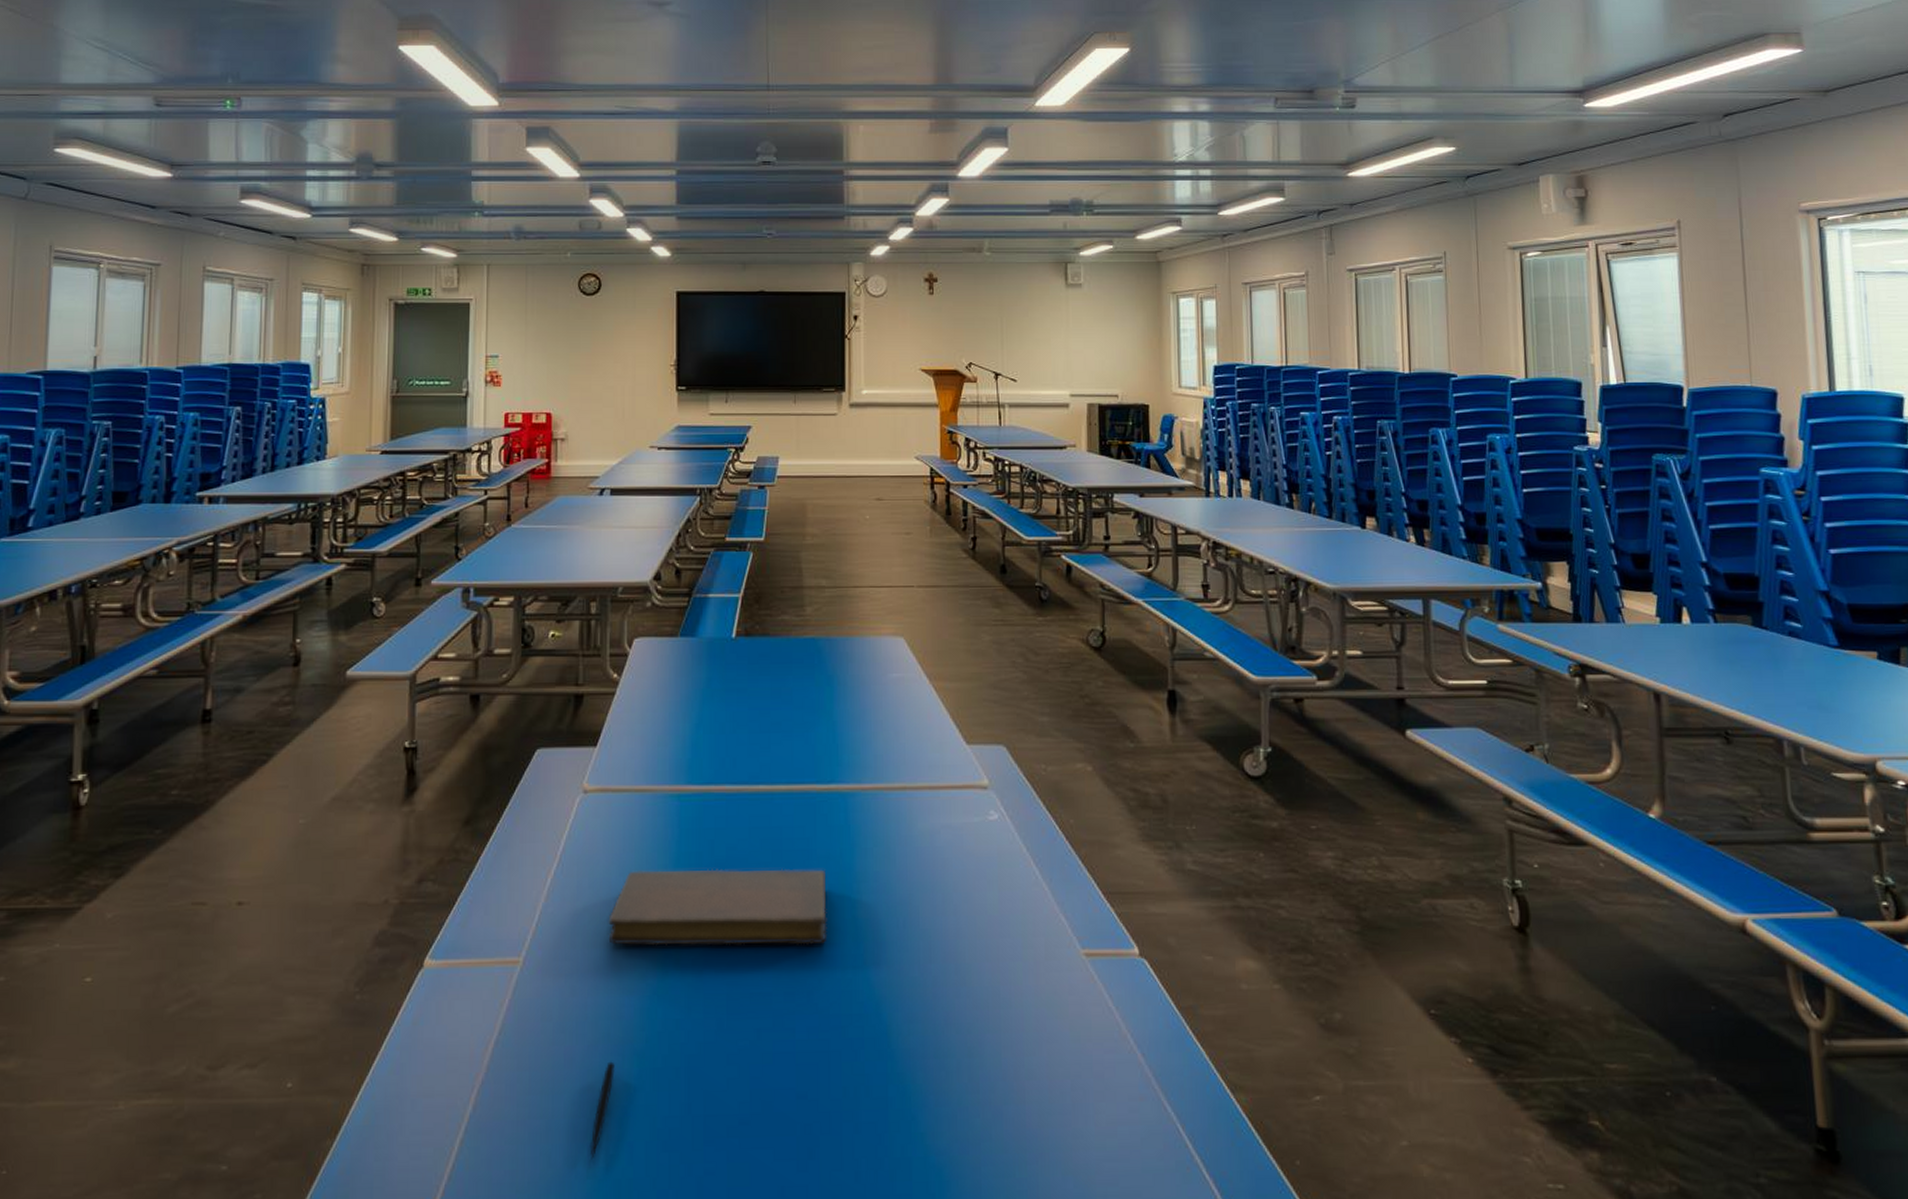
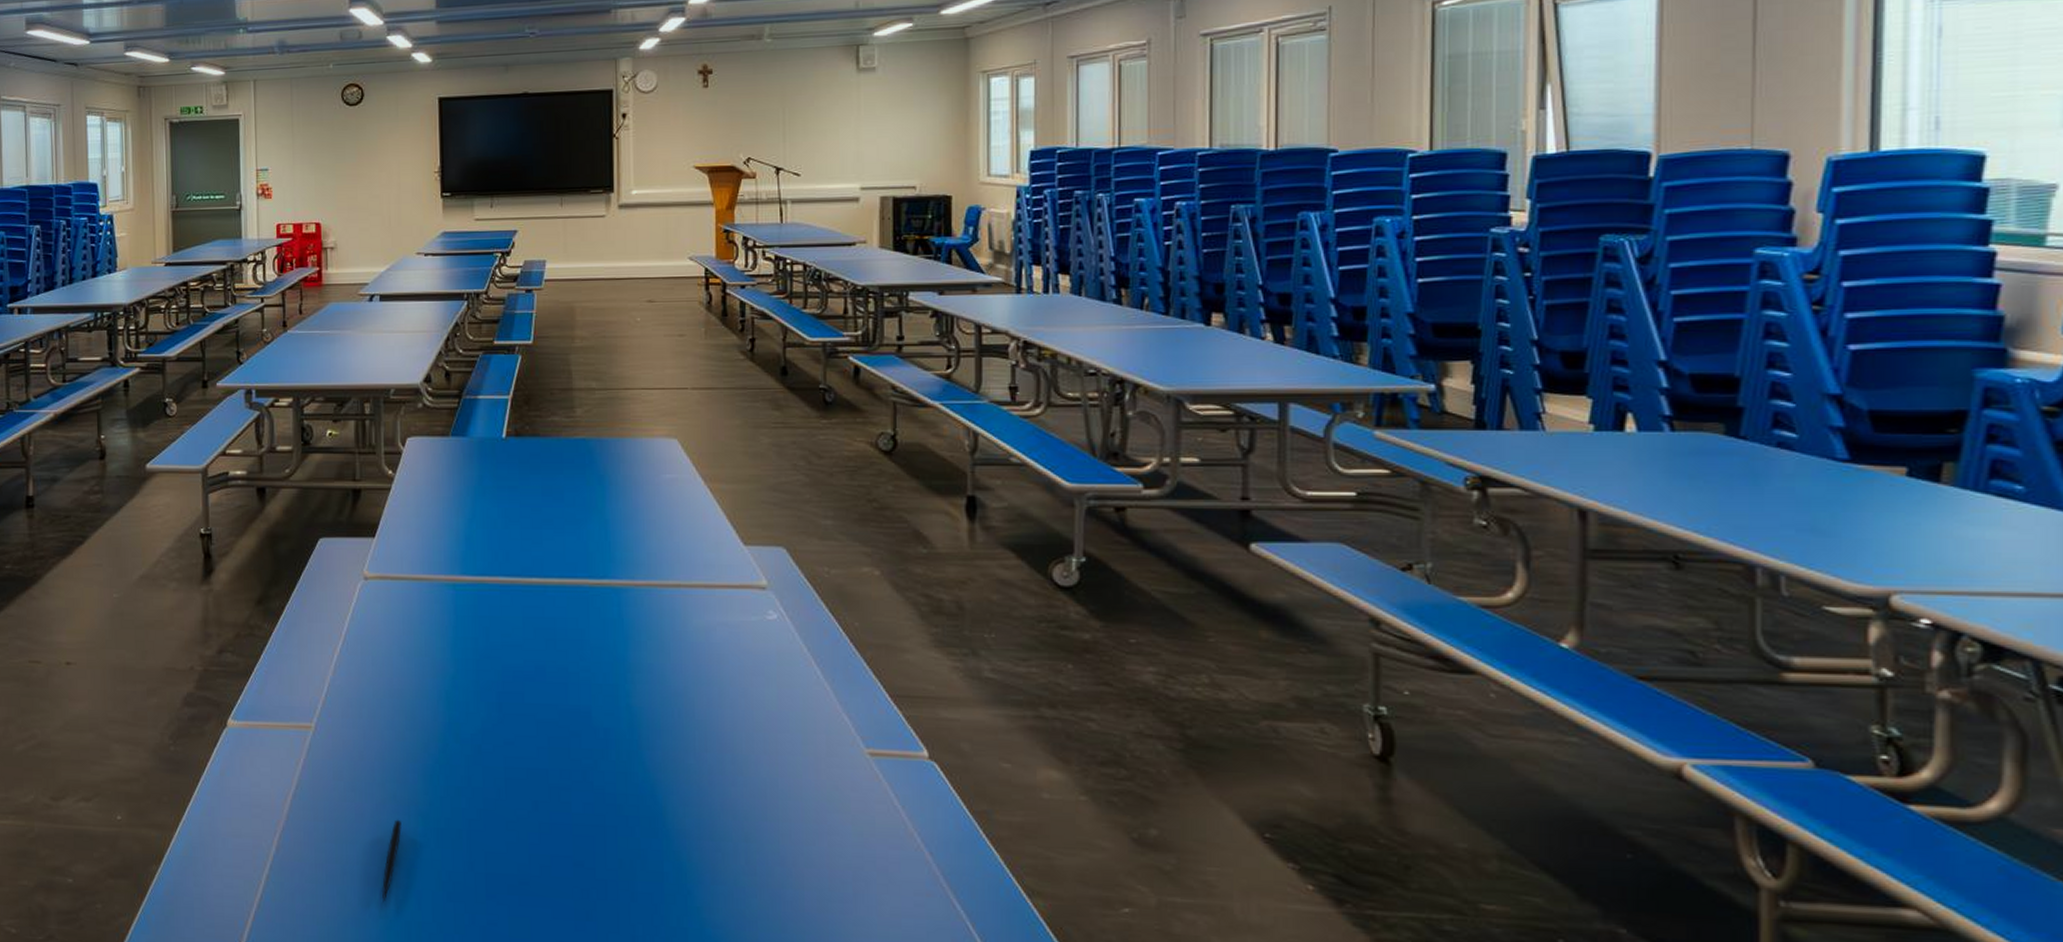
notebook: present [608,869,827,946] -> none [391,652,602,728]

